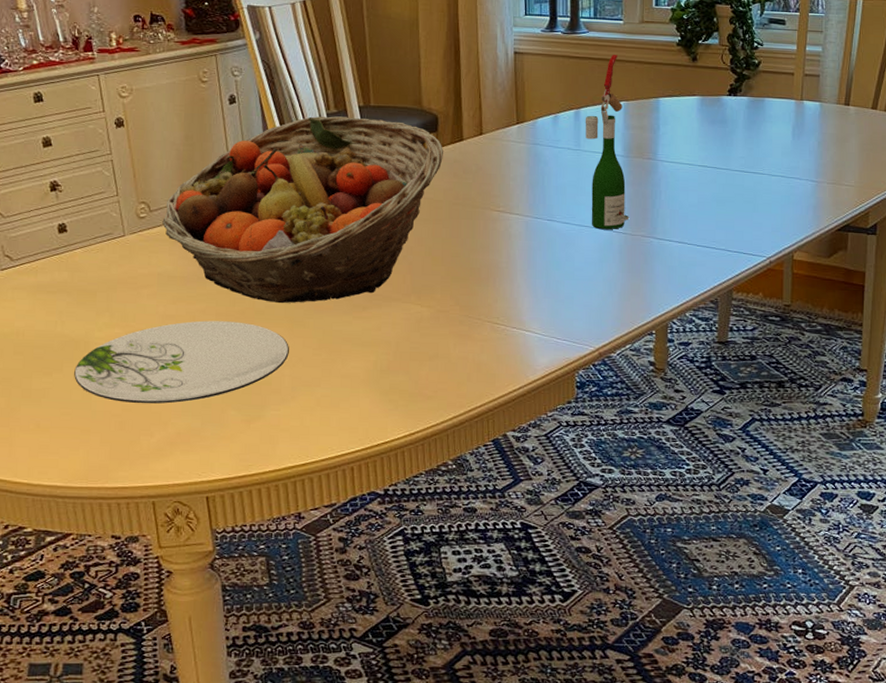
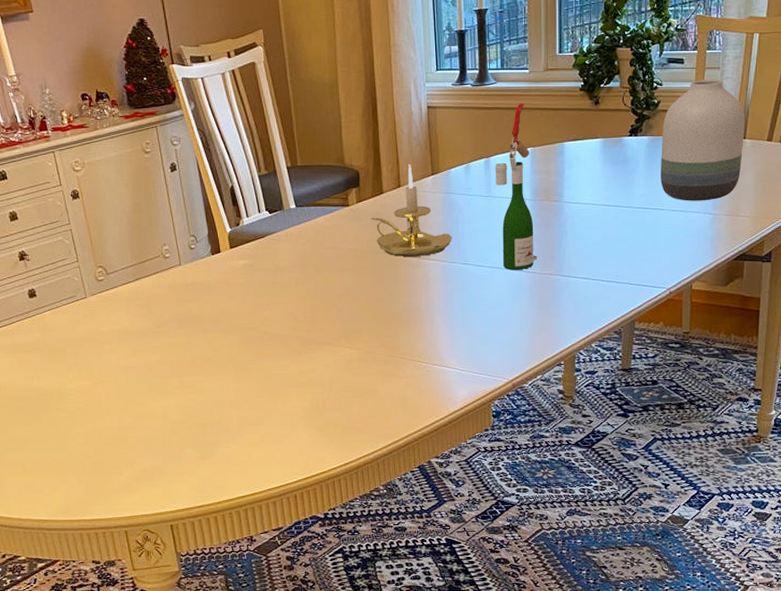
plate: present [74,320,289,404] -> none [51,370,235,446]
fruit basket: present [162,116,443,303] -> none [118,177,365,351]
candle holder: none [449,112,537,210] -> present [371,165,452,256]
vase: none [761,42,849,168] -> present [661,80,745,201]

